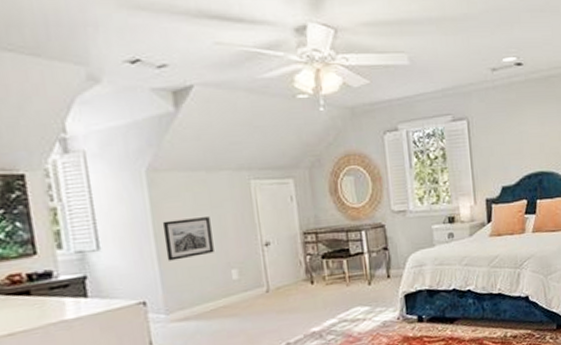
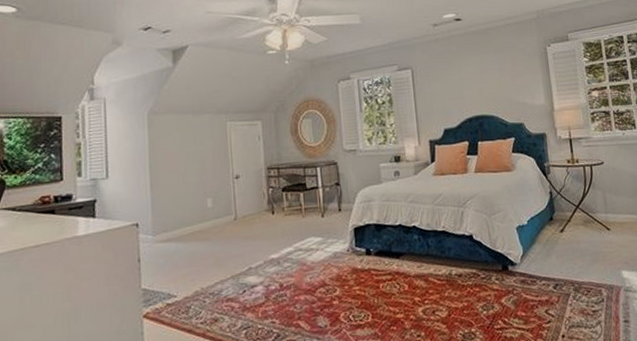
wall art: present [162,217,214,261] -> none [156,152,194,189]

